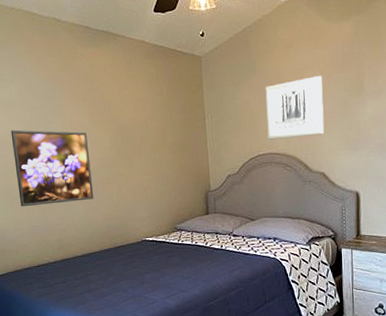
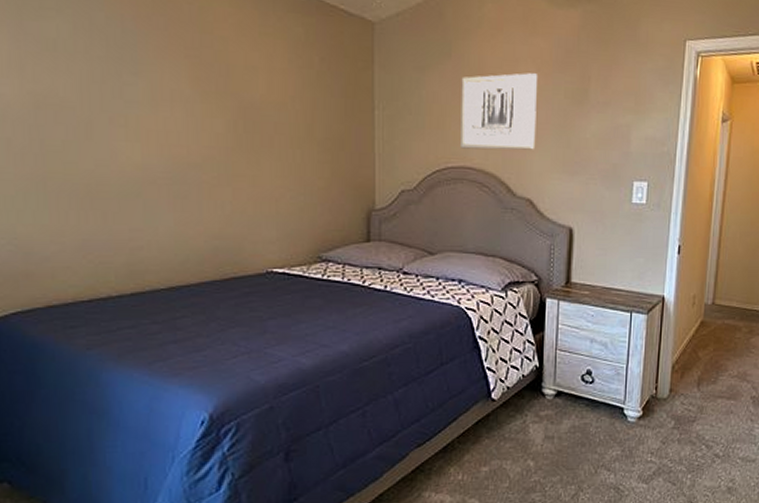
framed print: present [10,130,94,207] -> none [53,87,194,209]

